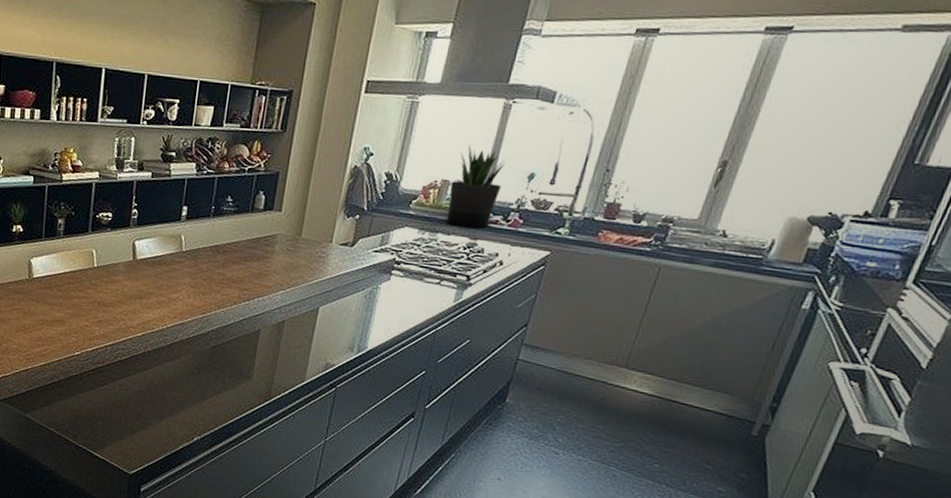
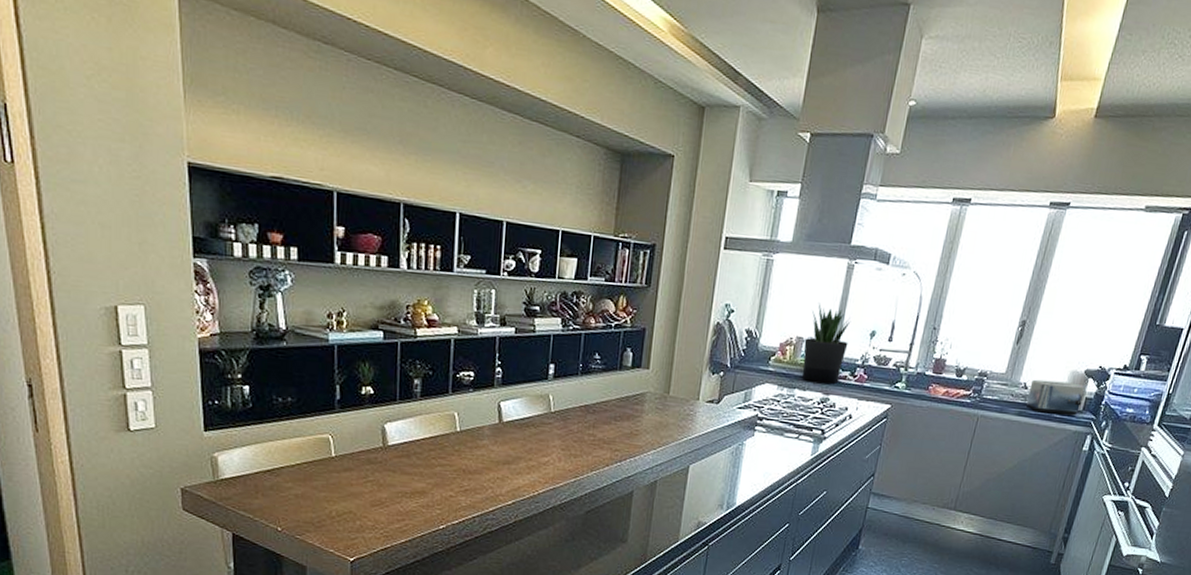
toaster: none [724,226,807,269] -> present [1026,379,1085,416]

